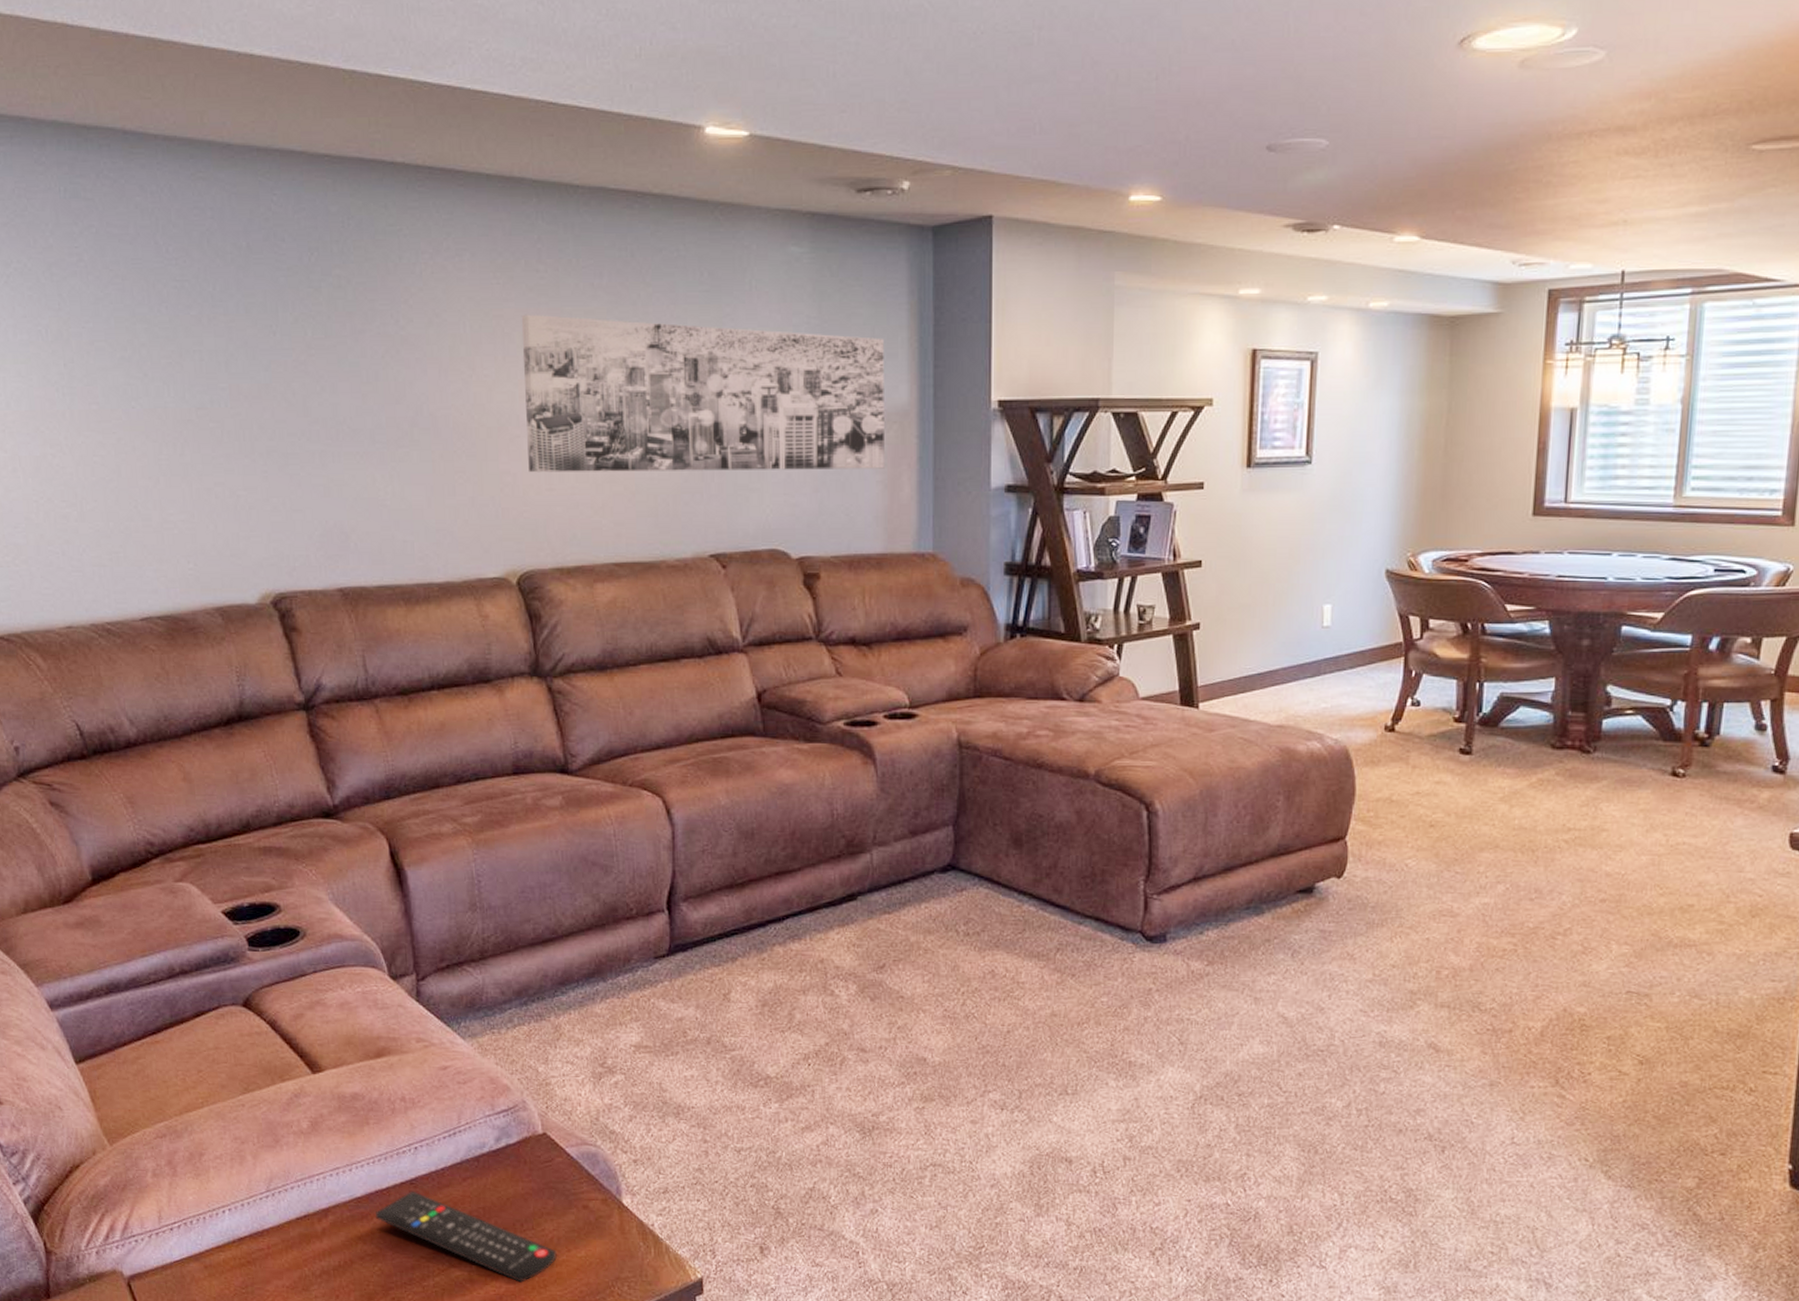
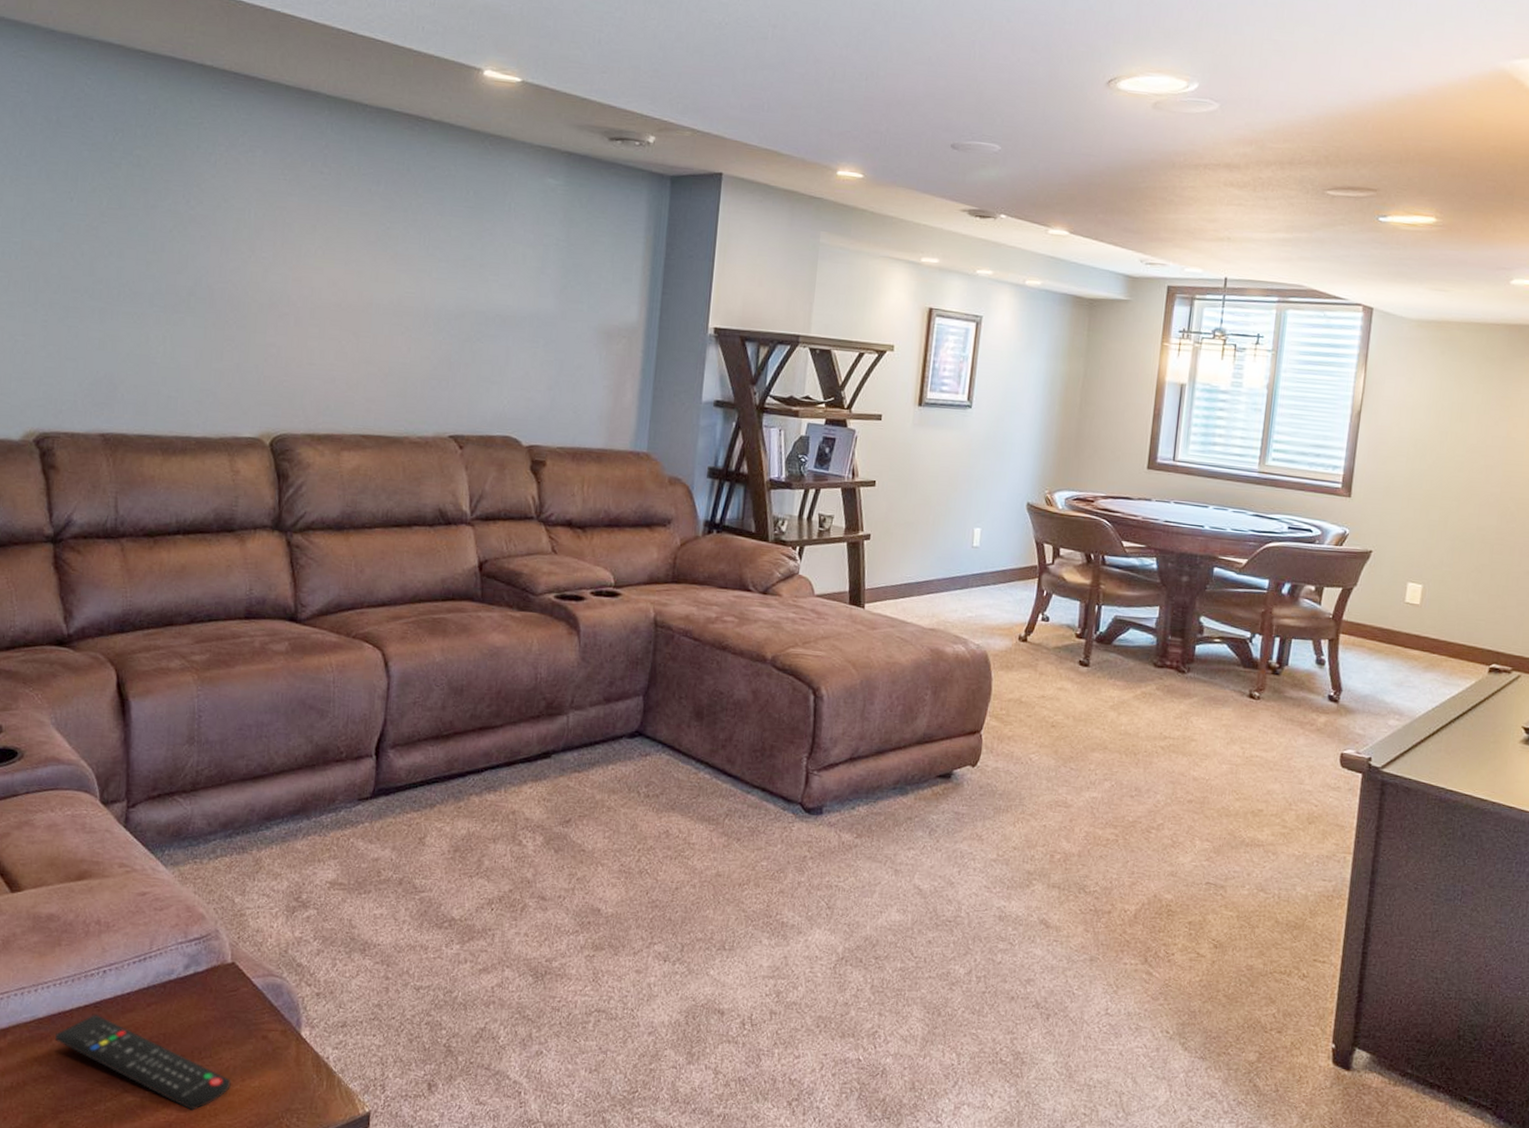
wall art: present [521,314,884,473] -> none [293,208,621,376]

